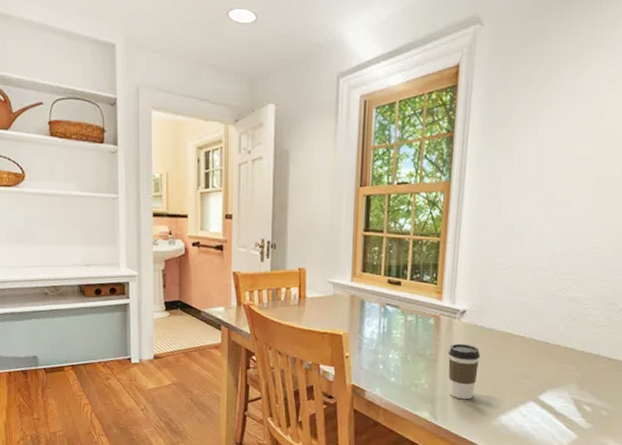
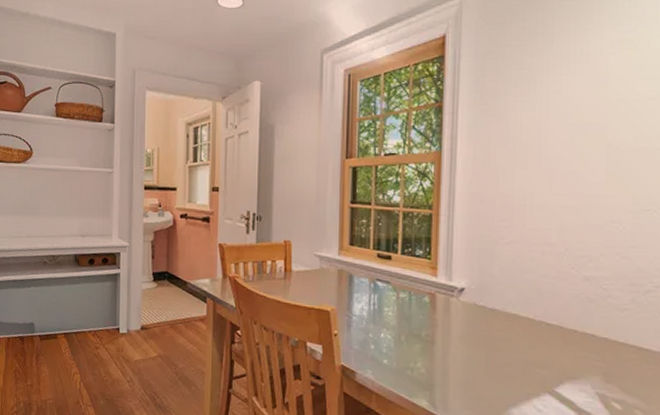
coffee cup: present [448,343,481,400] -> none [446,324,484,388]

